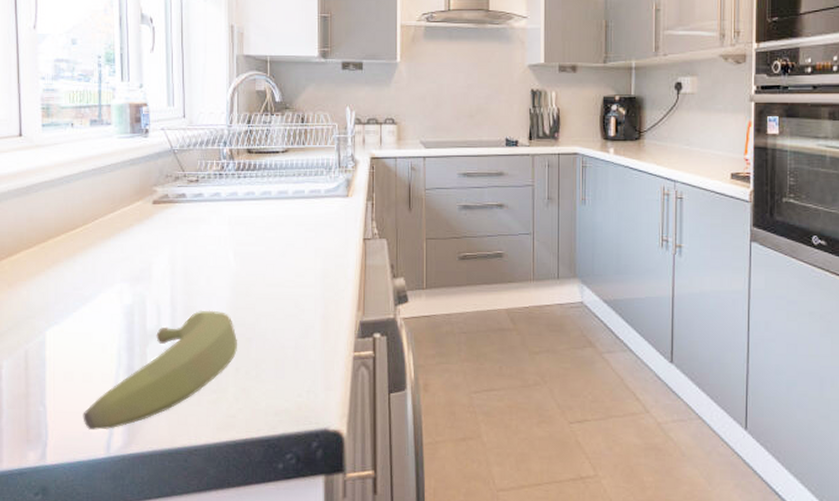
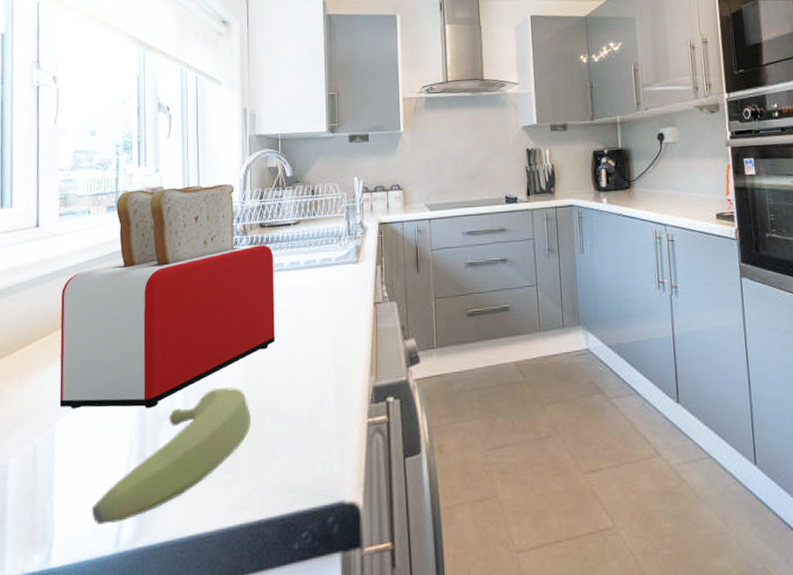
toaster: none [47,105,262,324] -> present [59,184,275,409]

